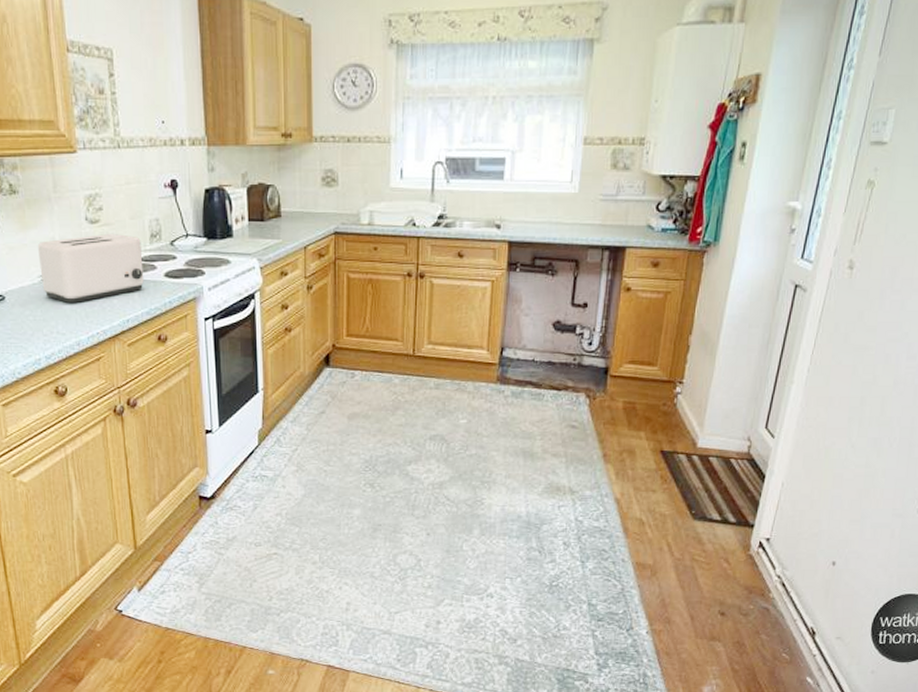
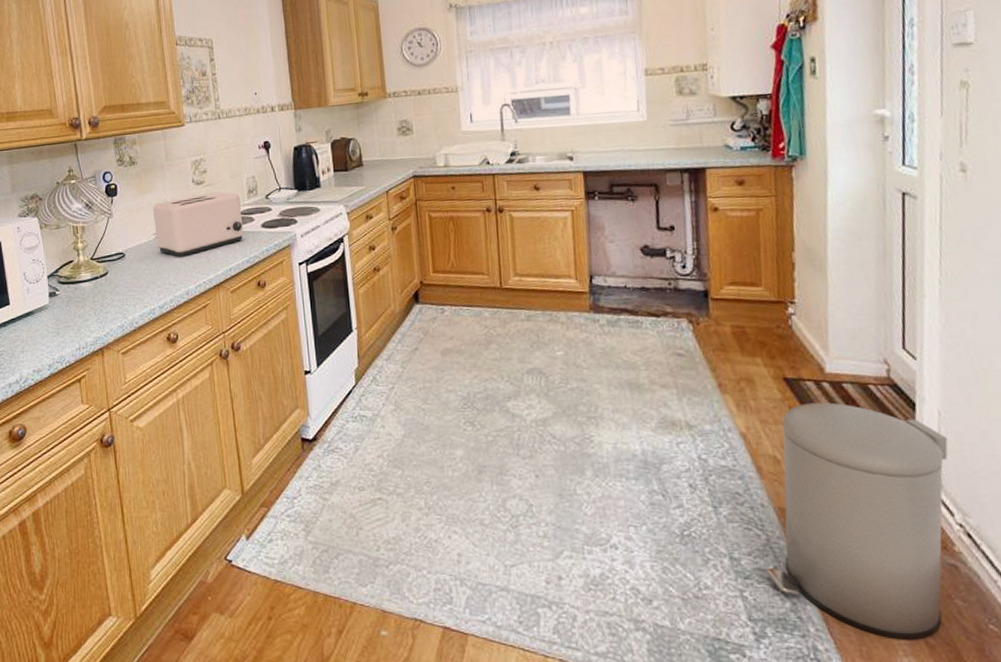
pedal bin: none [616,473,784,667] -> present [766,402,948,640]

